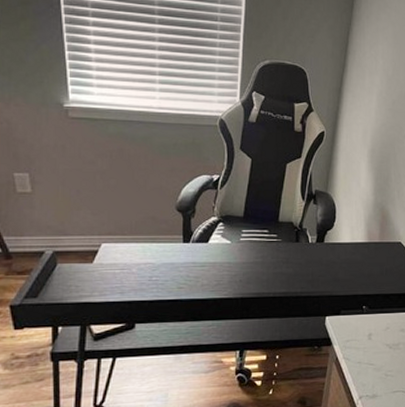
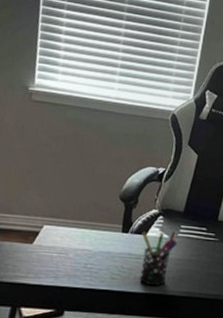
pen holder: none [203,236,240,290] -> present [139,231,177,286]

